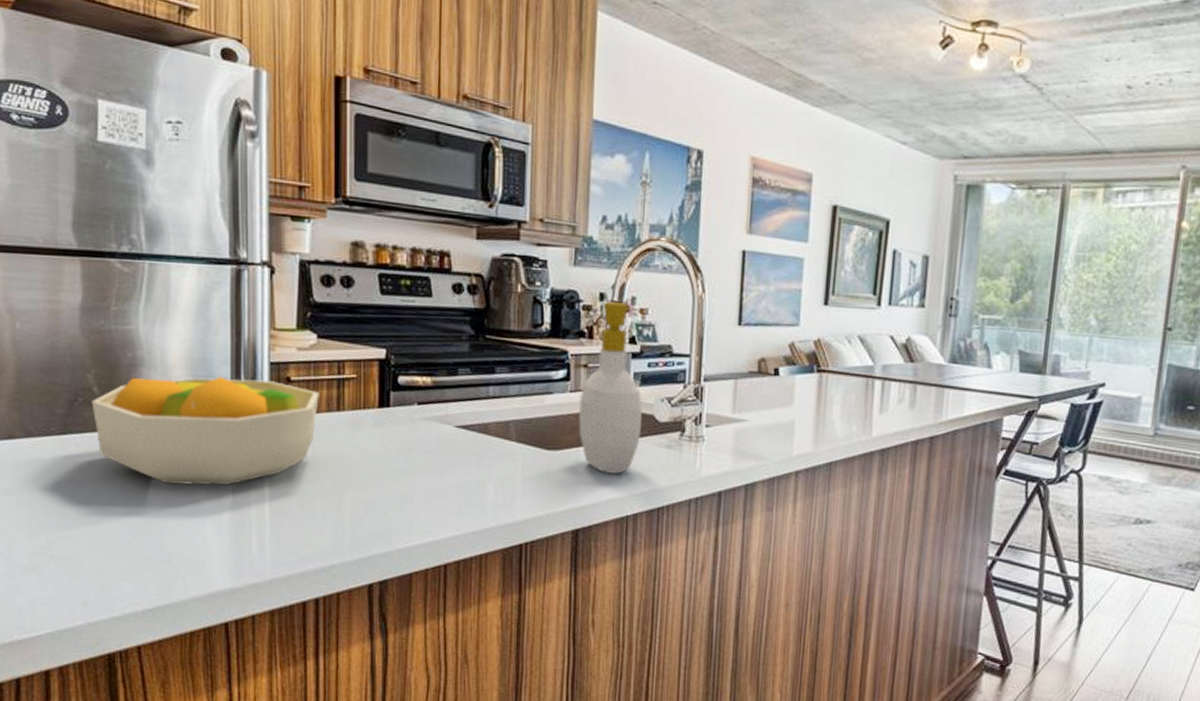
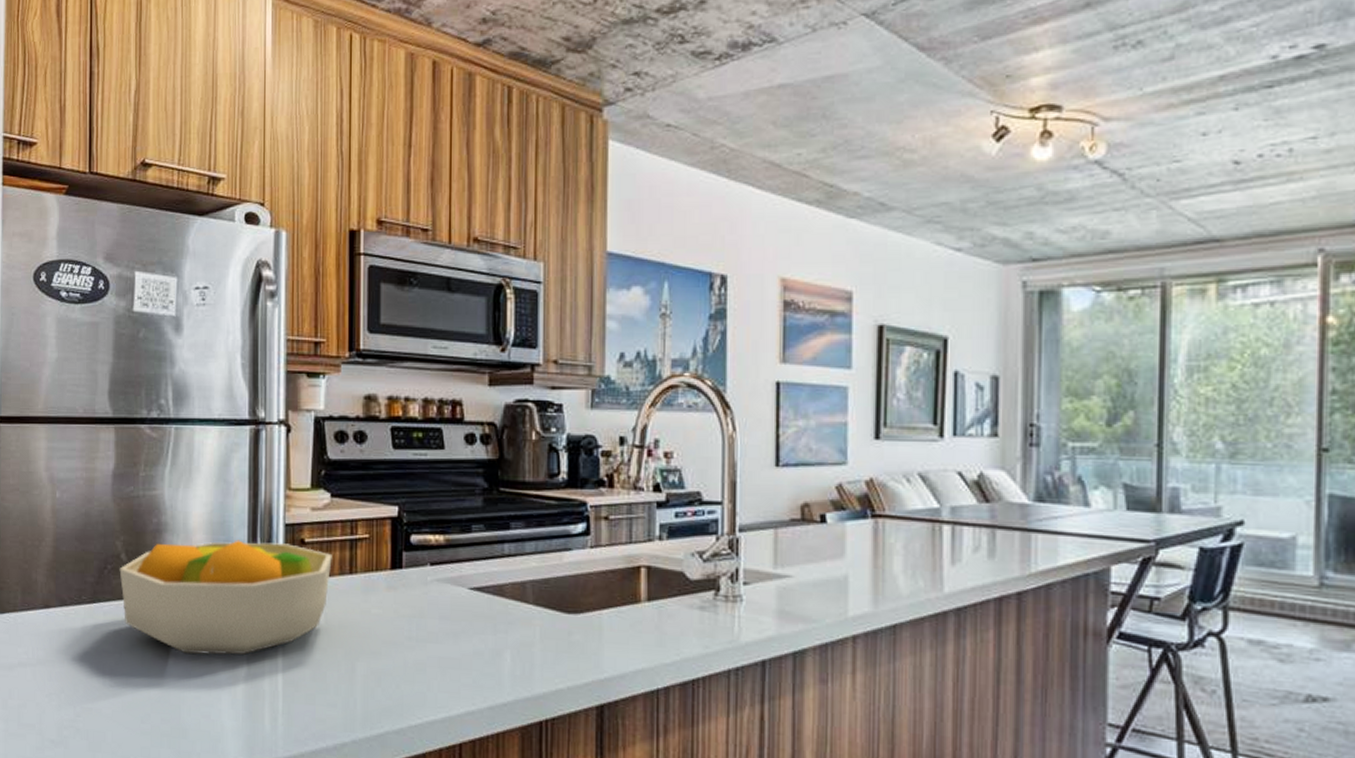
soap bottle: present [578,302,645,474] -> none [600,446,672,640]

